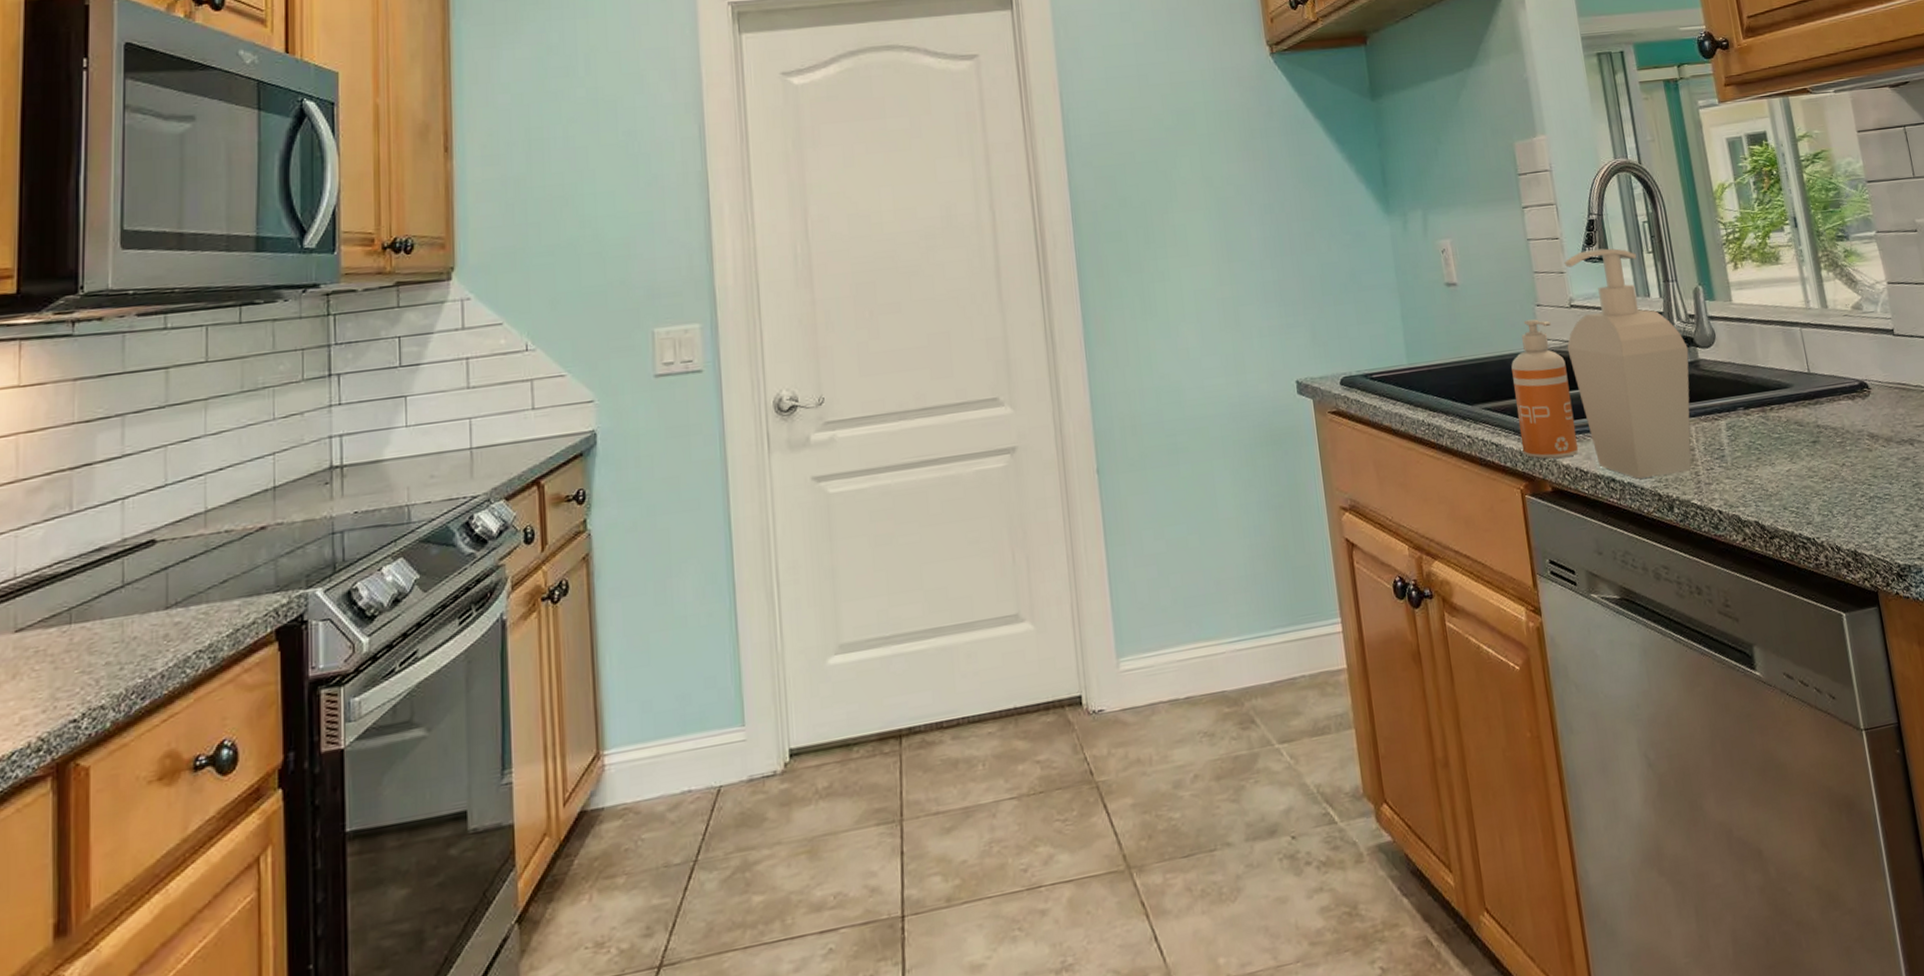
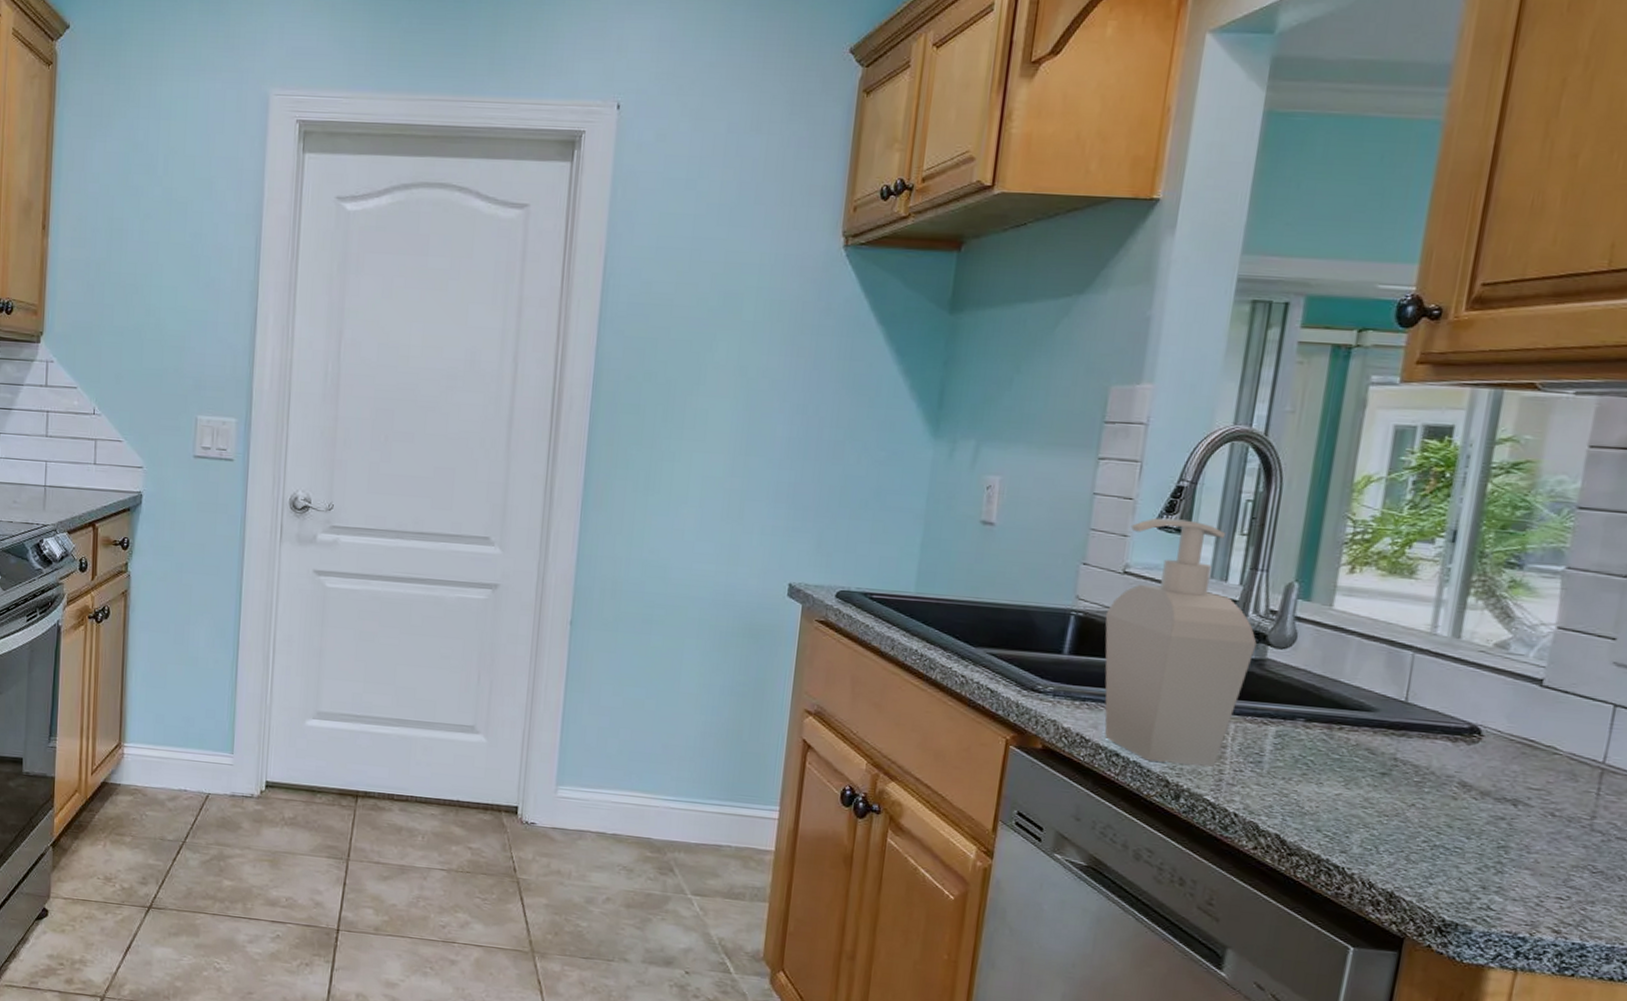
soap dispenser: present [1511,319,1579,459] -> none [1020,576,1099,722]

